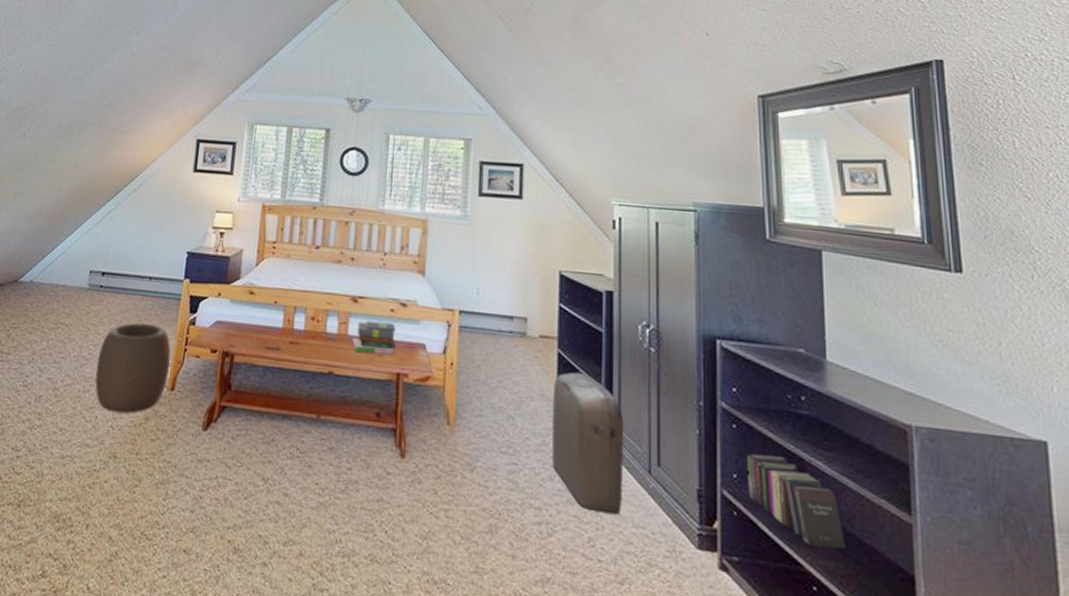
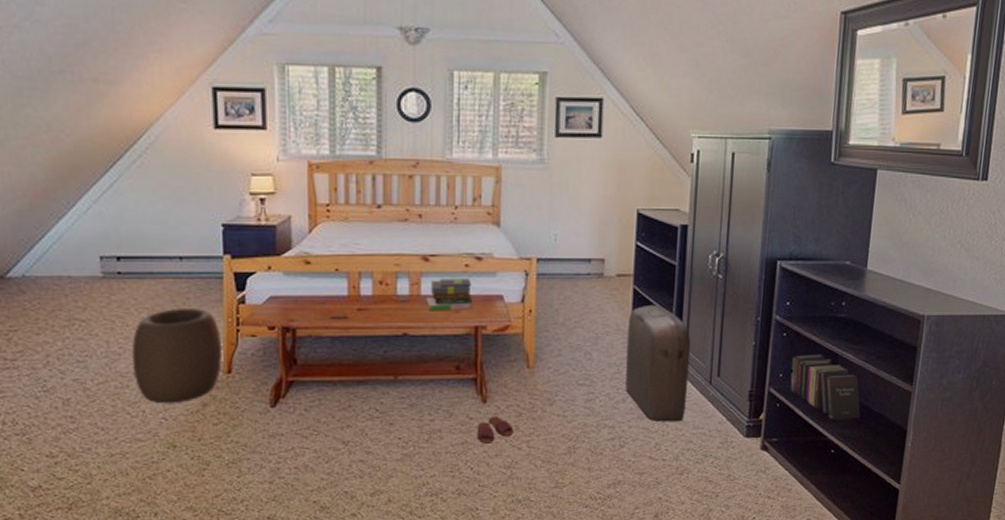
slippers: none [393,475,432,505] -> present [477,417,514,444]

